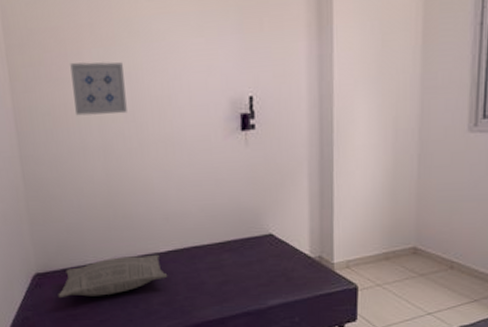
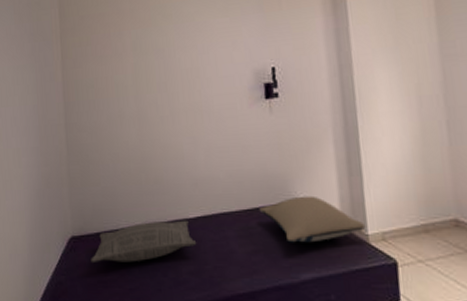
wall art: present [70,61,127,116] -> none [112,40,160,88]
pillow: none [231,228,333,273] -> present [259,195,366,243]

